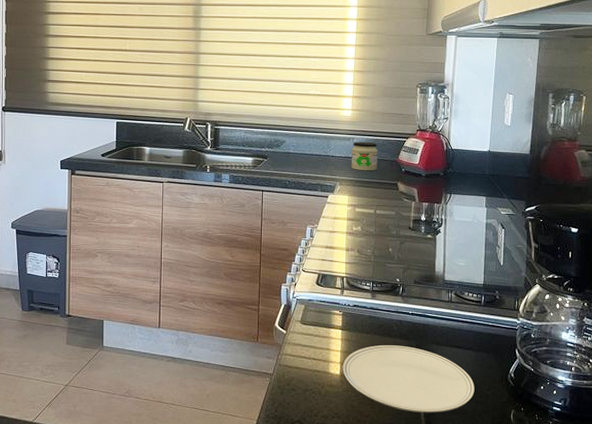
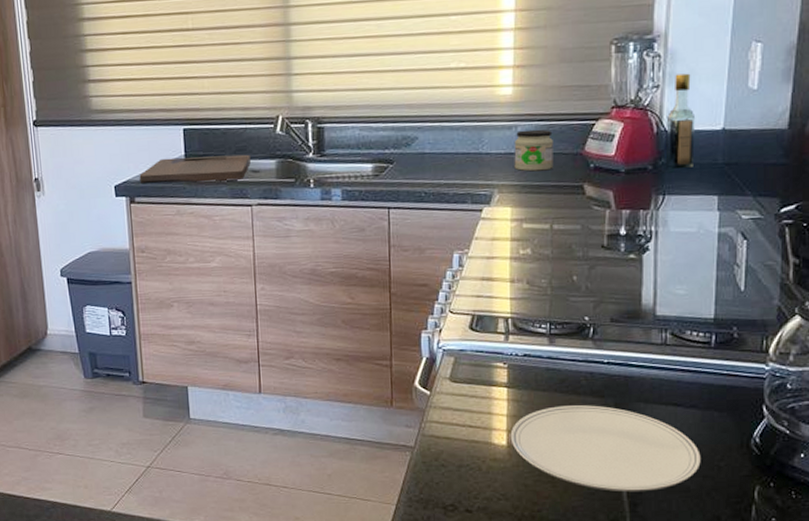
cutting board: none [80,143,164,162] -> present [139,154,251,185]
bottle: none [451,111,471,176] -> present [665,73,696,168]

